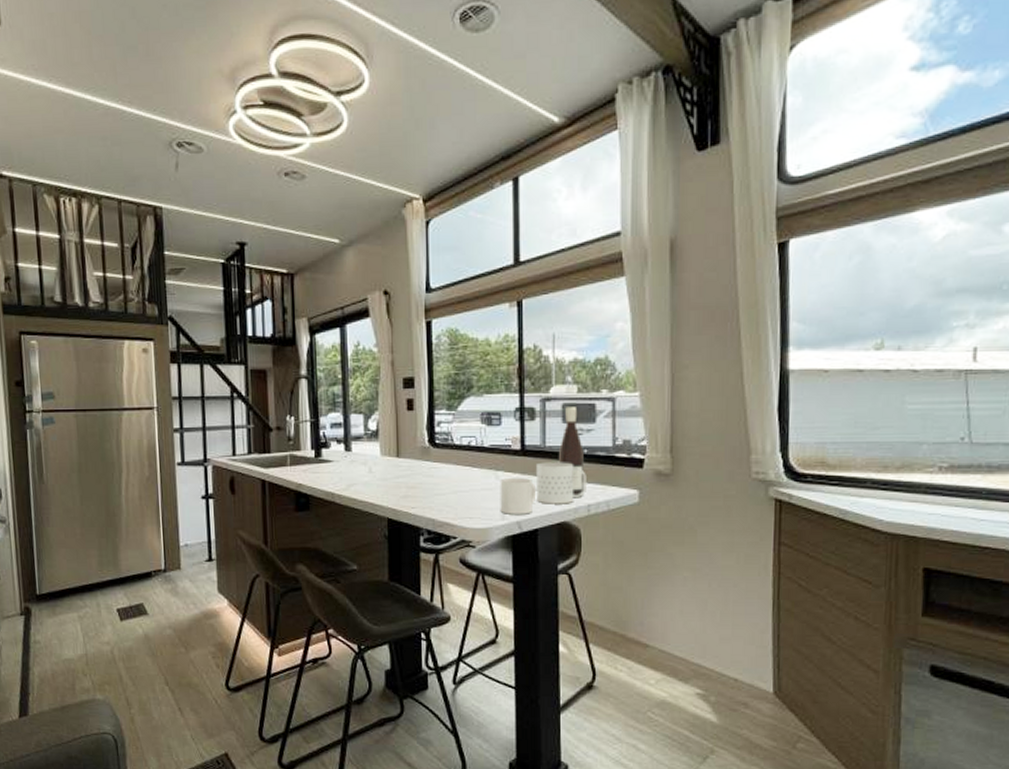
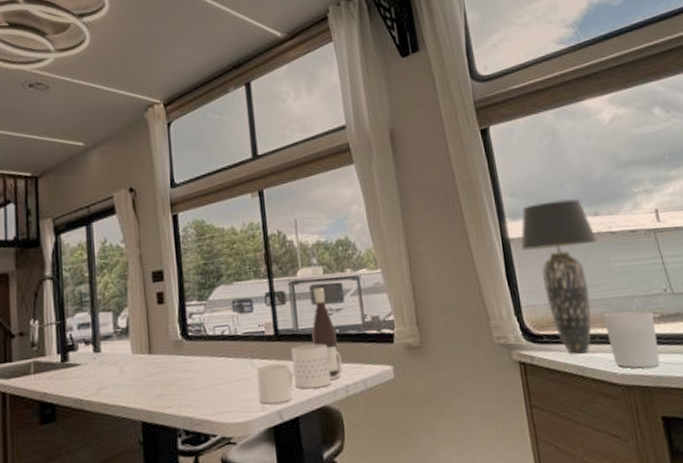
table lamp: none [800,330,895,497] -> present [520,199,598,354]
candle holder: none [880,457,941,518] -> present [602,311,660,369]

